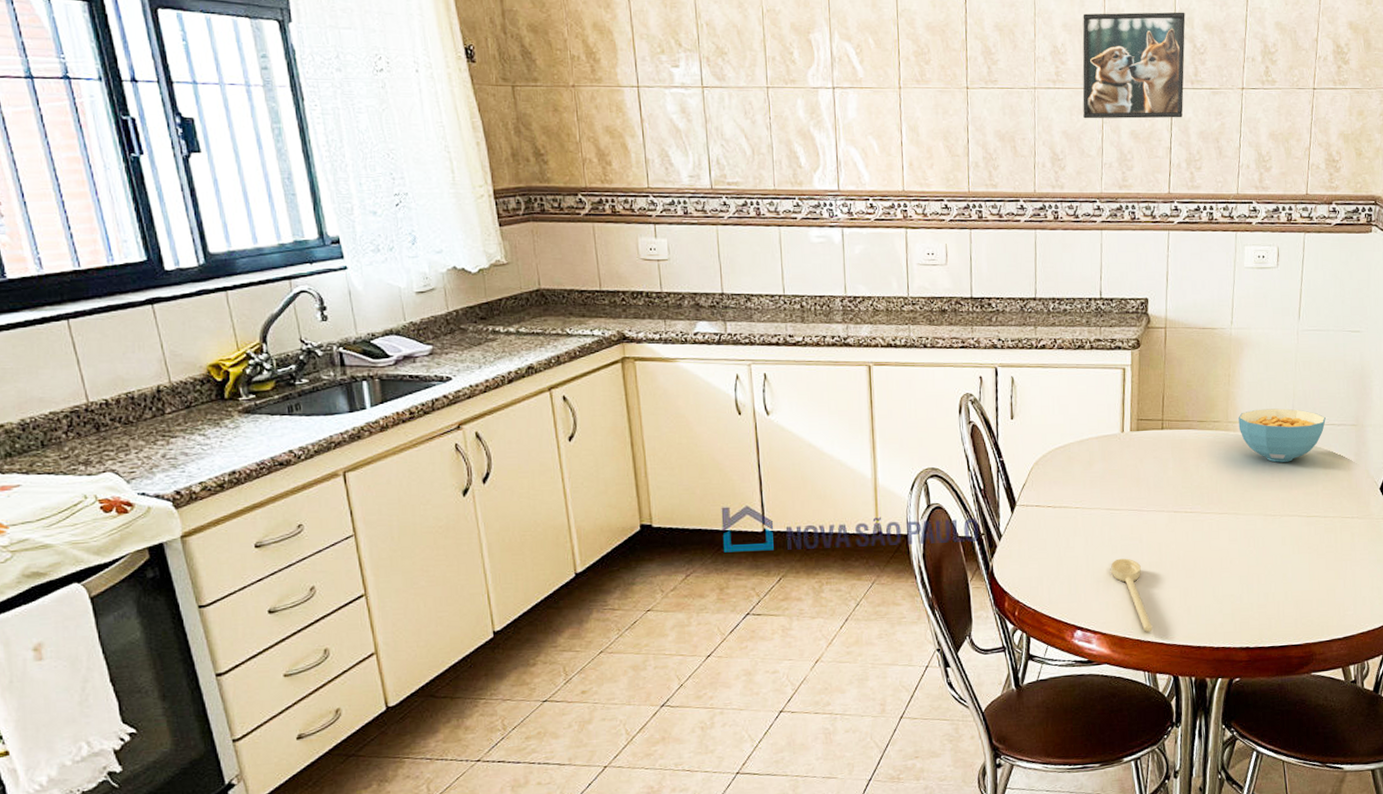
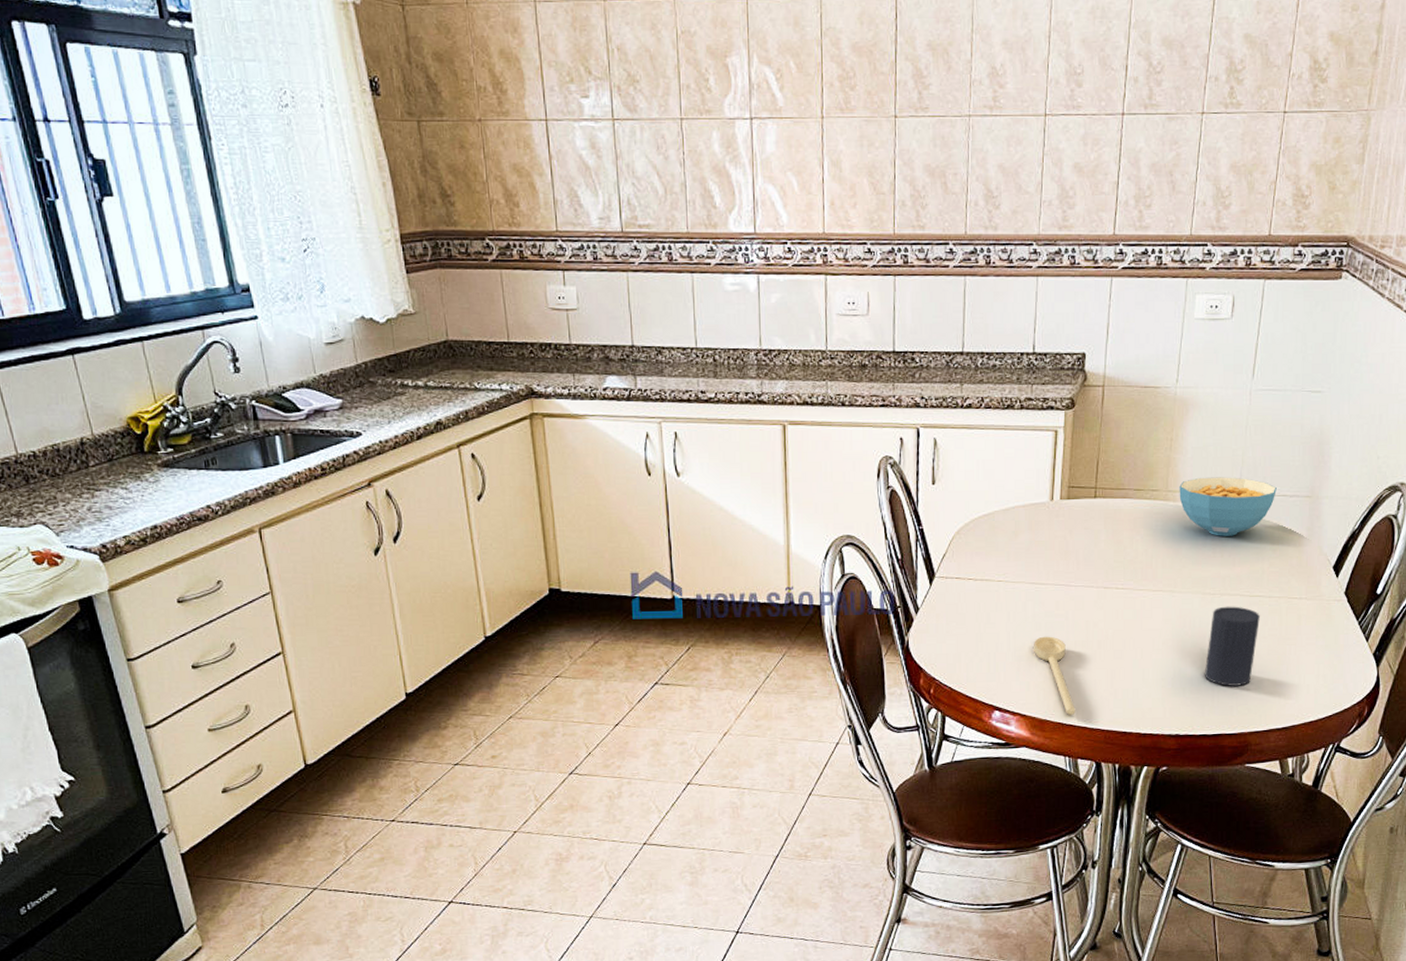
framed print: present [1082,12,1186,119] -> none [1022,24,1141,150]
cup: none [1270,526,1317,600] -> present [1205,606,1260,686]

